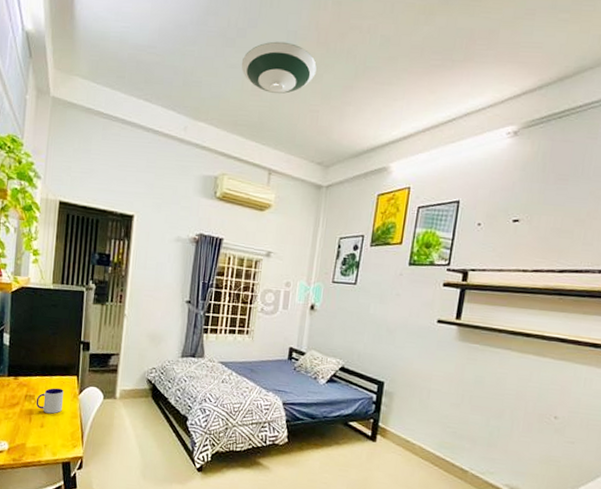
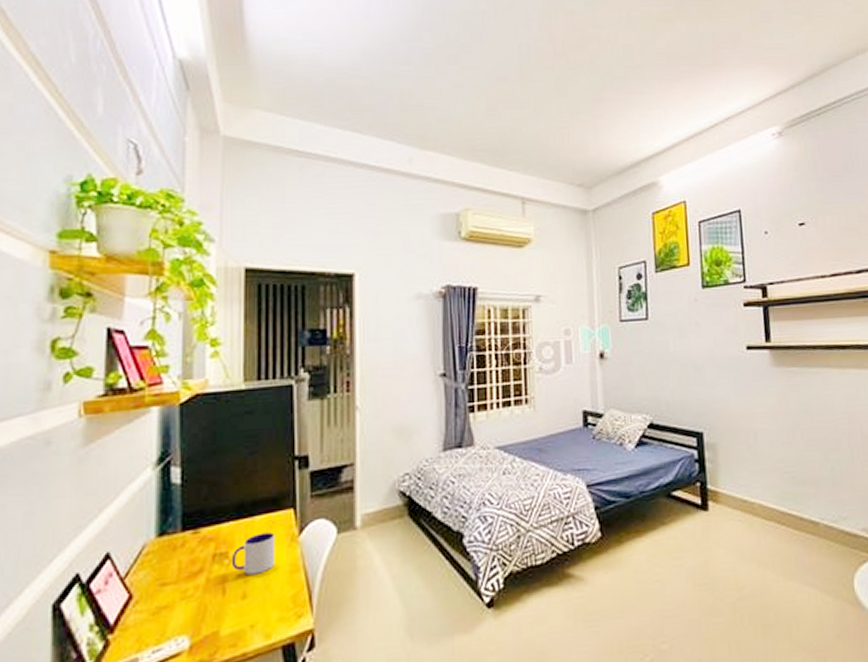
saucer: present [241,41,317,94] -> none [469,55,559,111]

